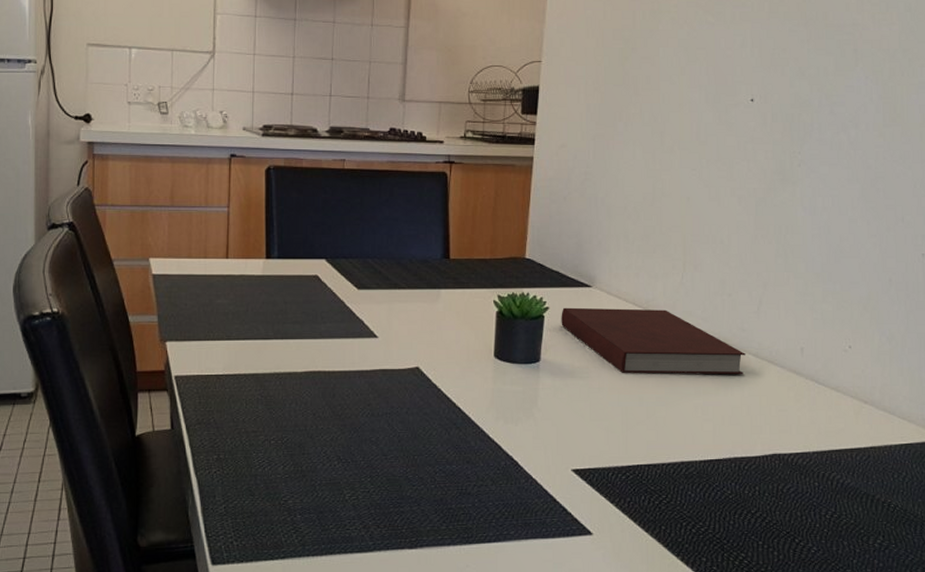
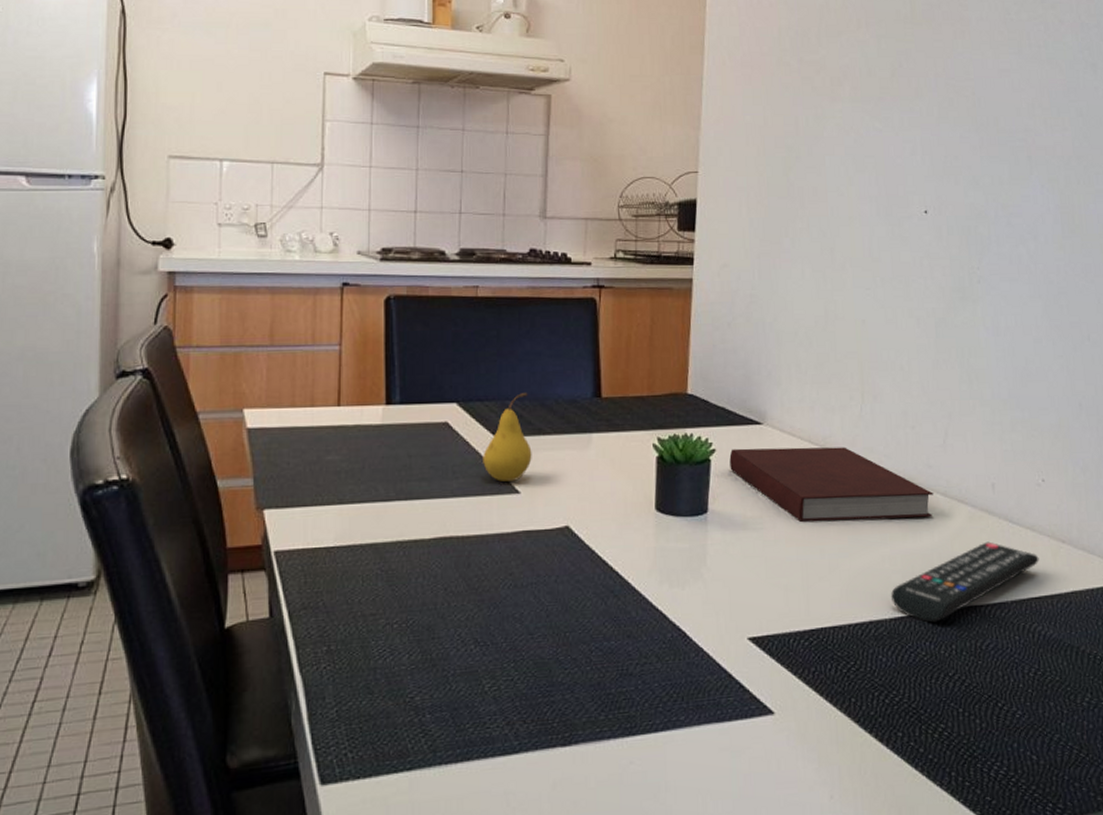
fruit: none [347,253,389,327] -> present [483,393,532,482]
remote control: none [701,399,842,466] -> present [890,541,1039,623]

